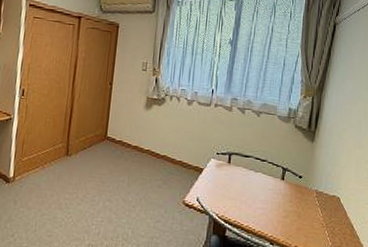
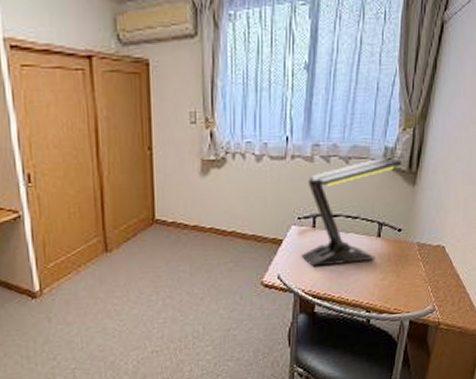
desk lamp: none [217,115,303,200] -> present [300,157,403,267]

